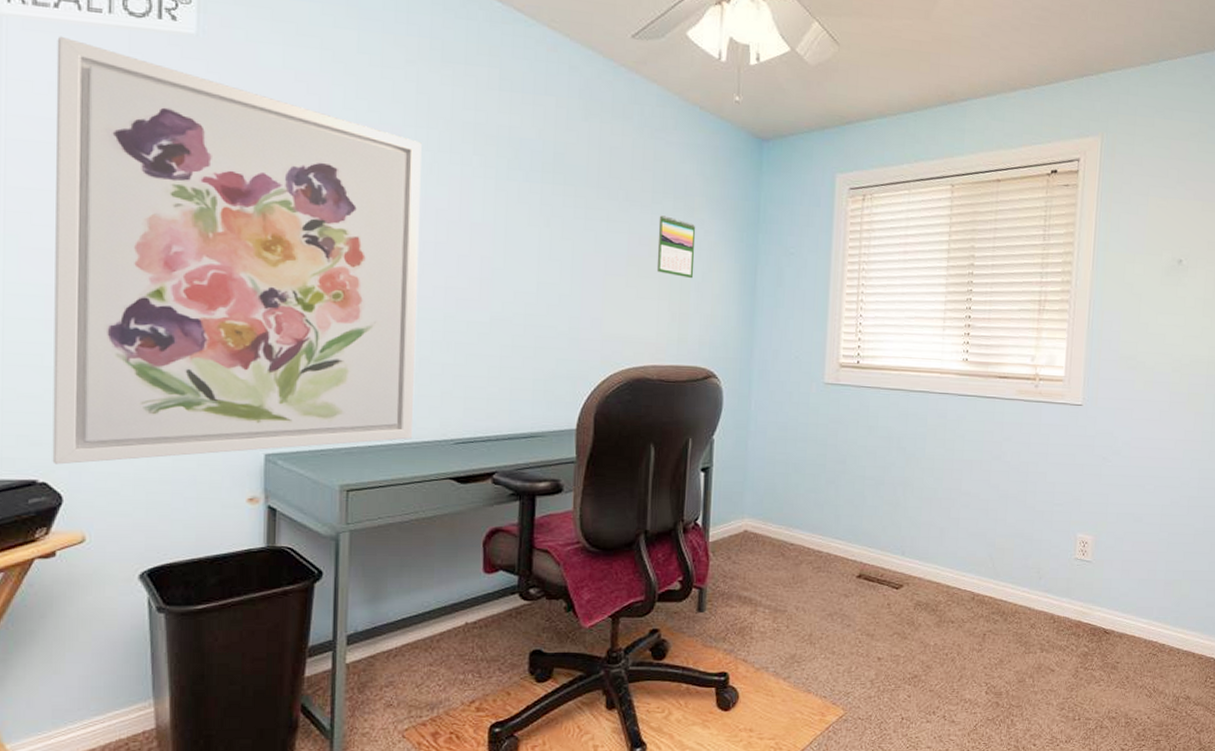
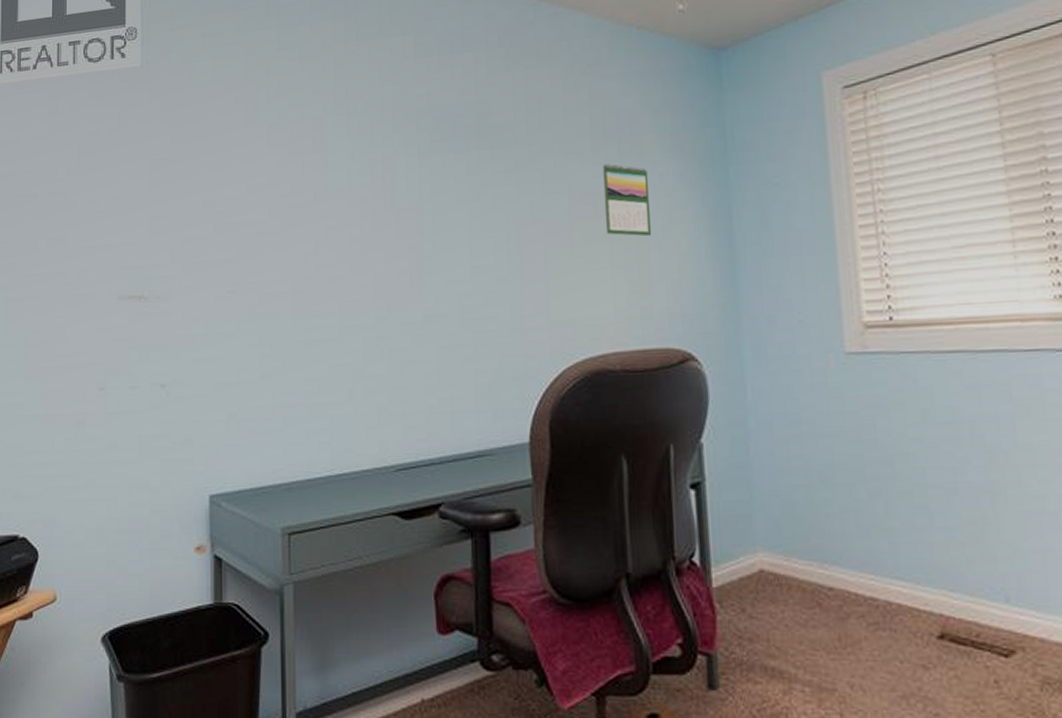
wall art: present [52,36,422,465] -> none [30,94,352,518]

